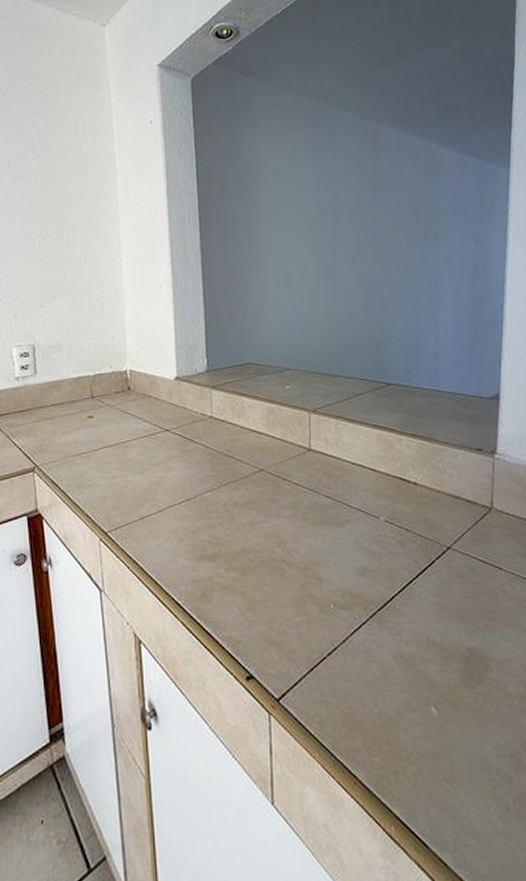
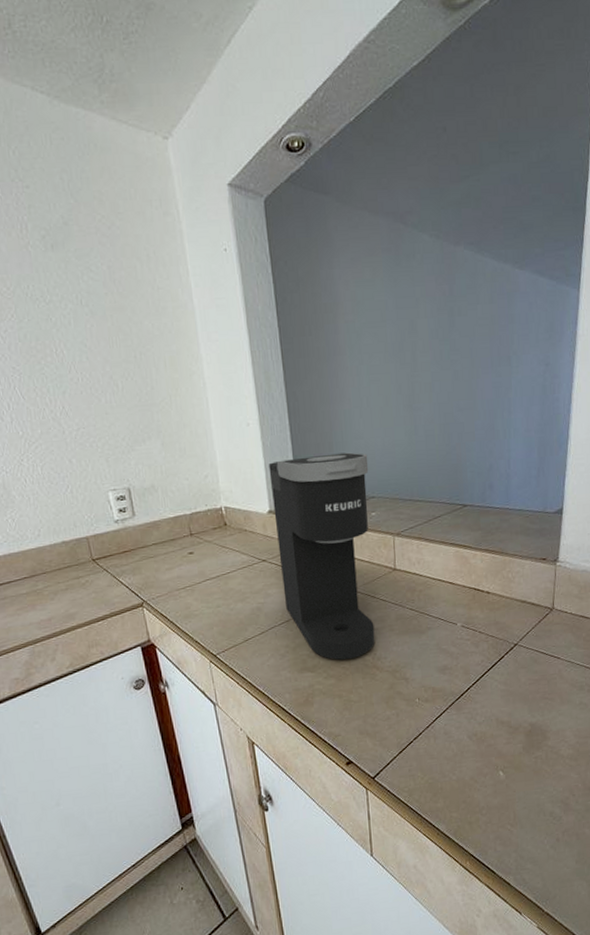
coffee maker: none [179,321,286,551] -> present [268,452,376,661]

